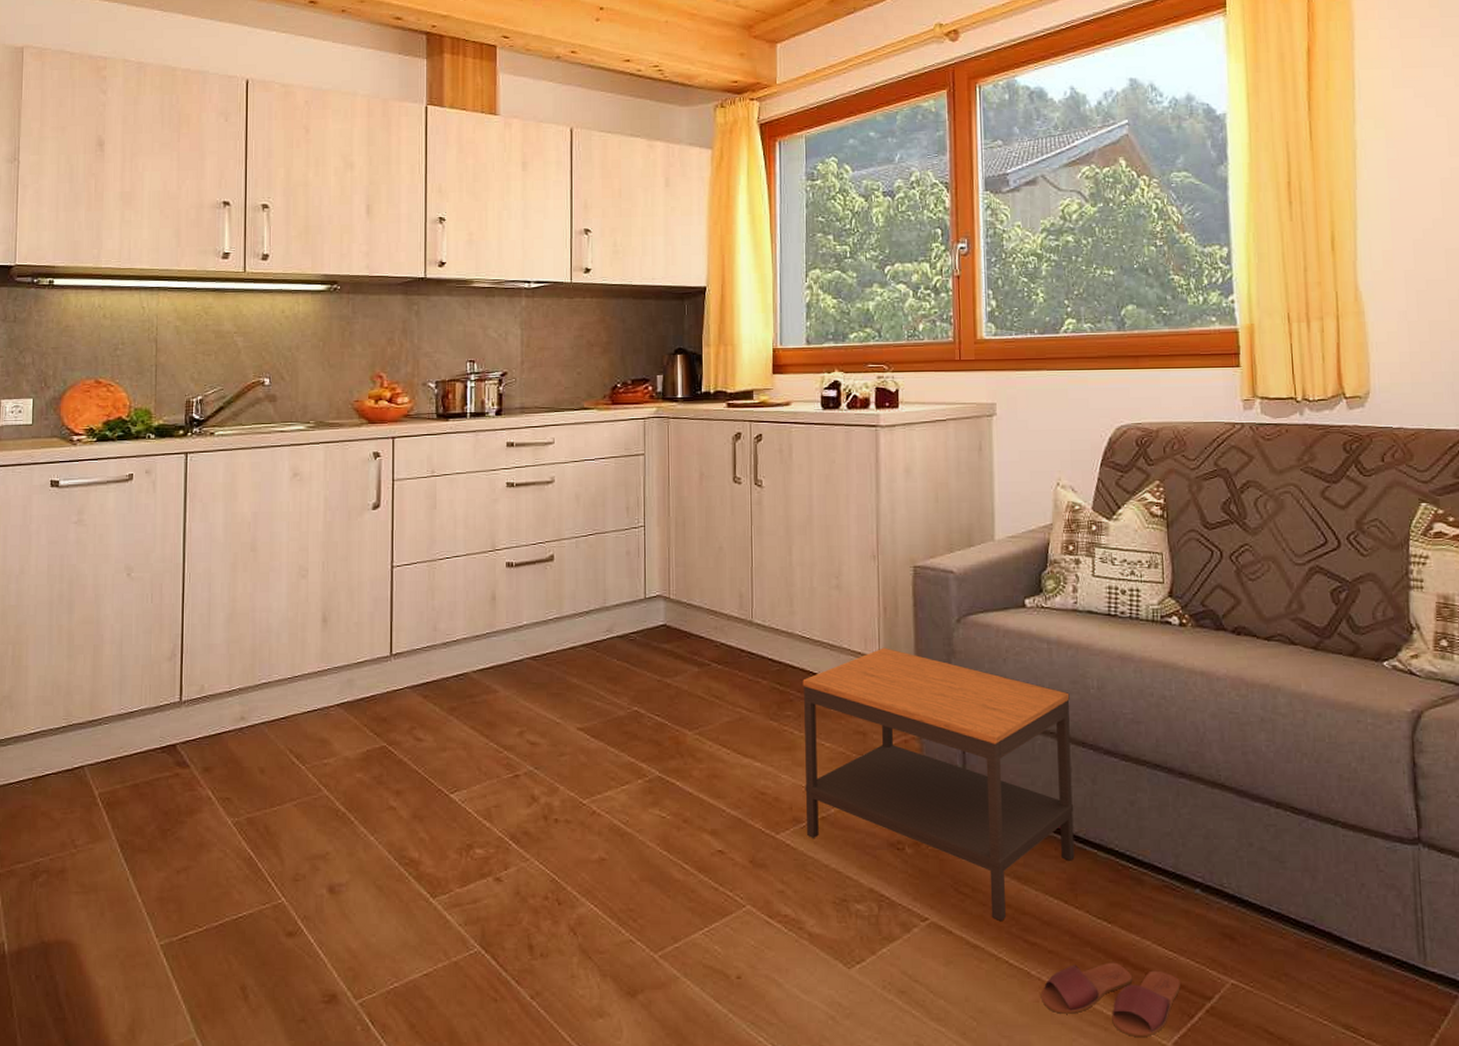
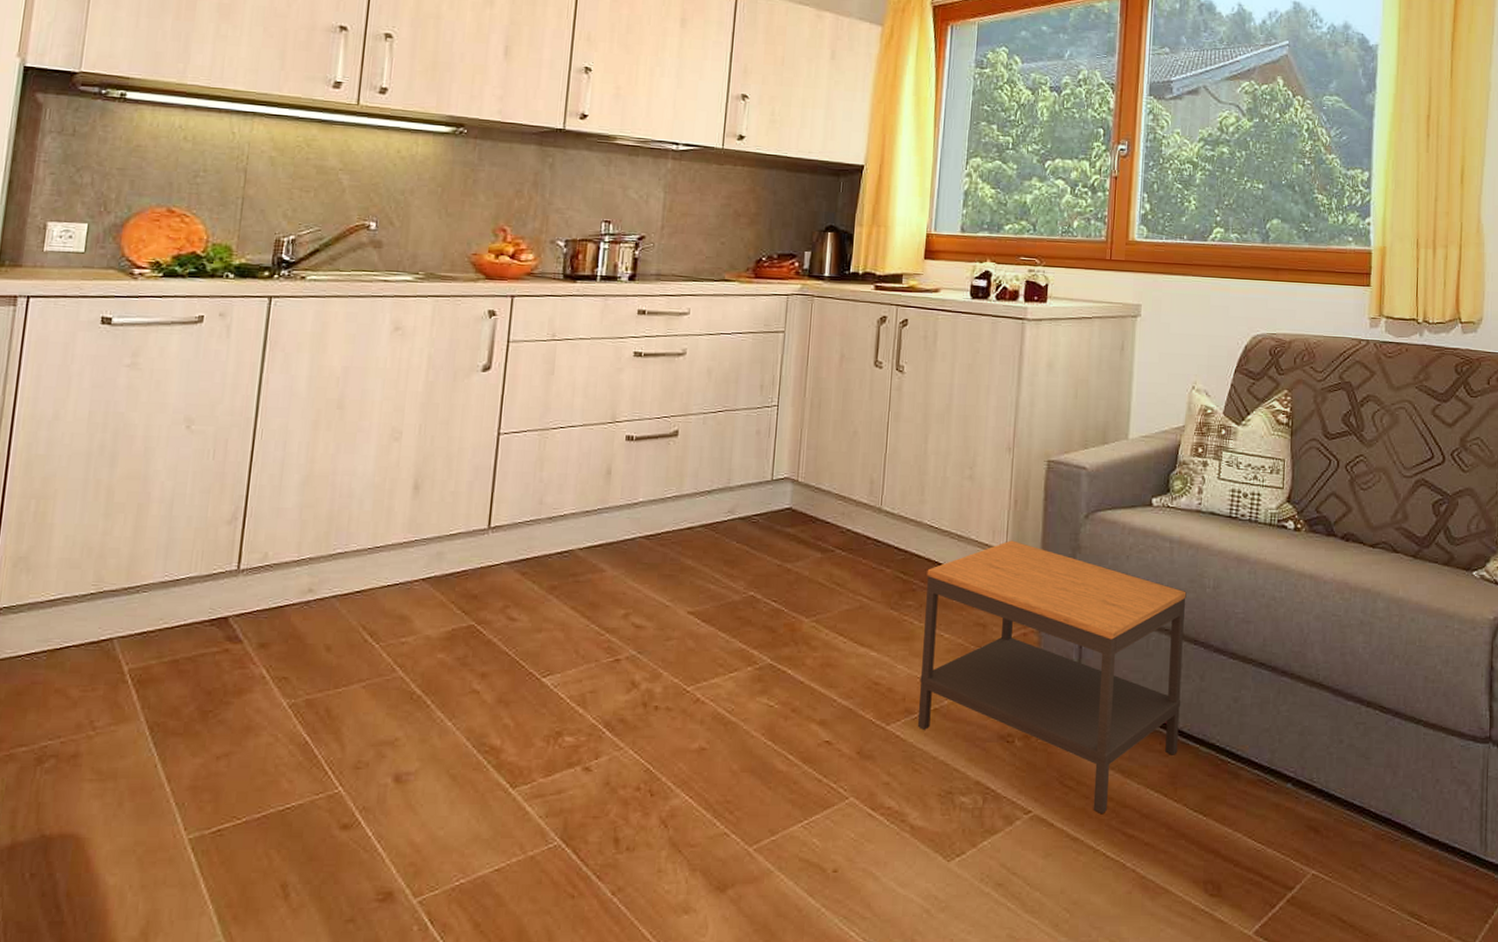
slippers: present [1041,962,1180,1038] -> none [1134,854,1265,927]

